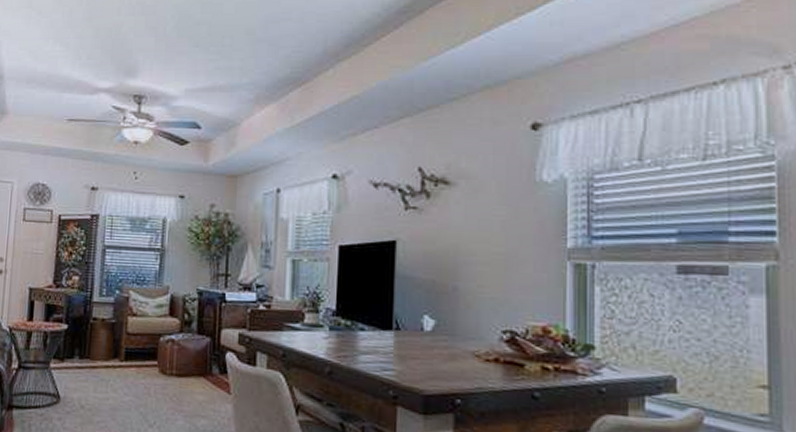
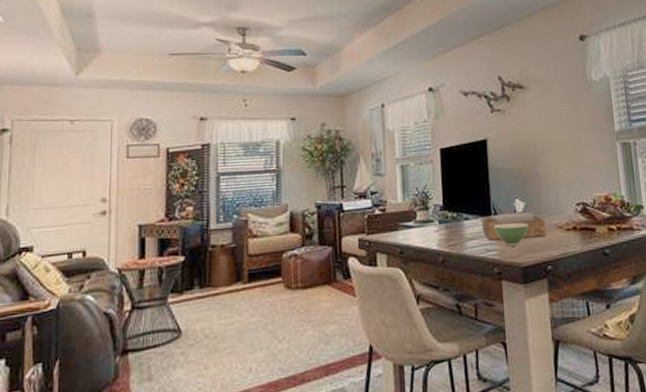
napkin holder: none [379,329,460,364] -> present [481,212,547,241]
bowl: none [393,340,437,369] -> present [493,222,529,247]

